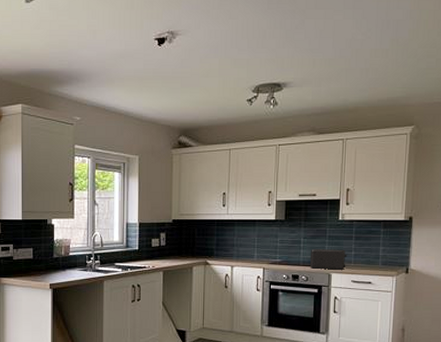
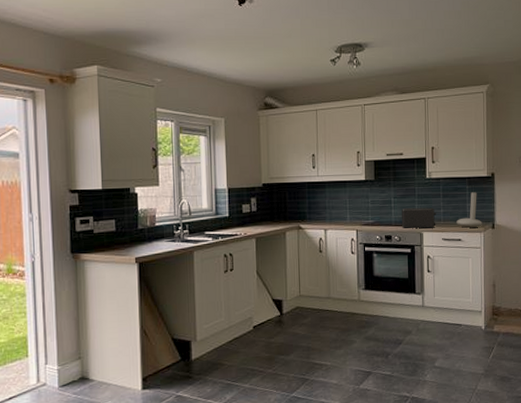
paper towel holder: none [368,235,395,271] -> present [456,192,482,228]

